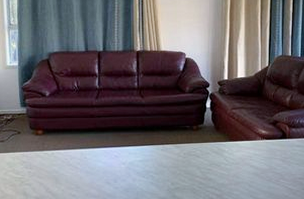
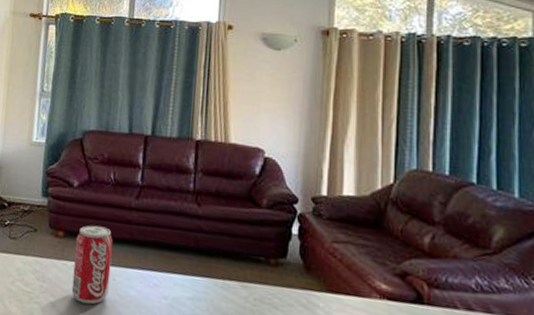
beverage can: none [52,122,82,178] -> present [71,225,113,305]

